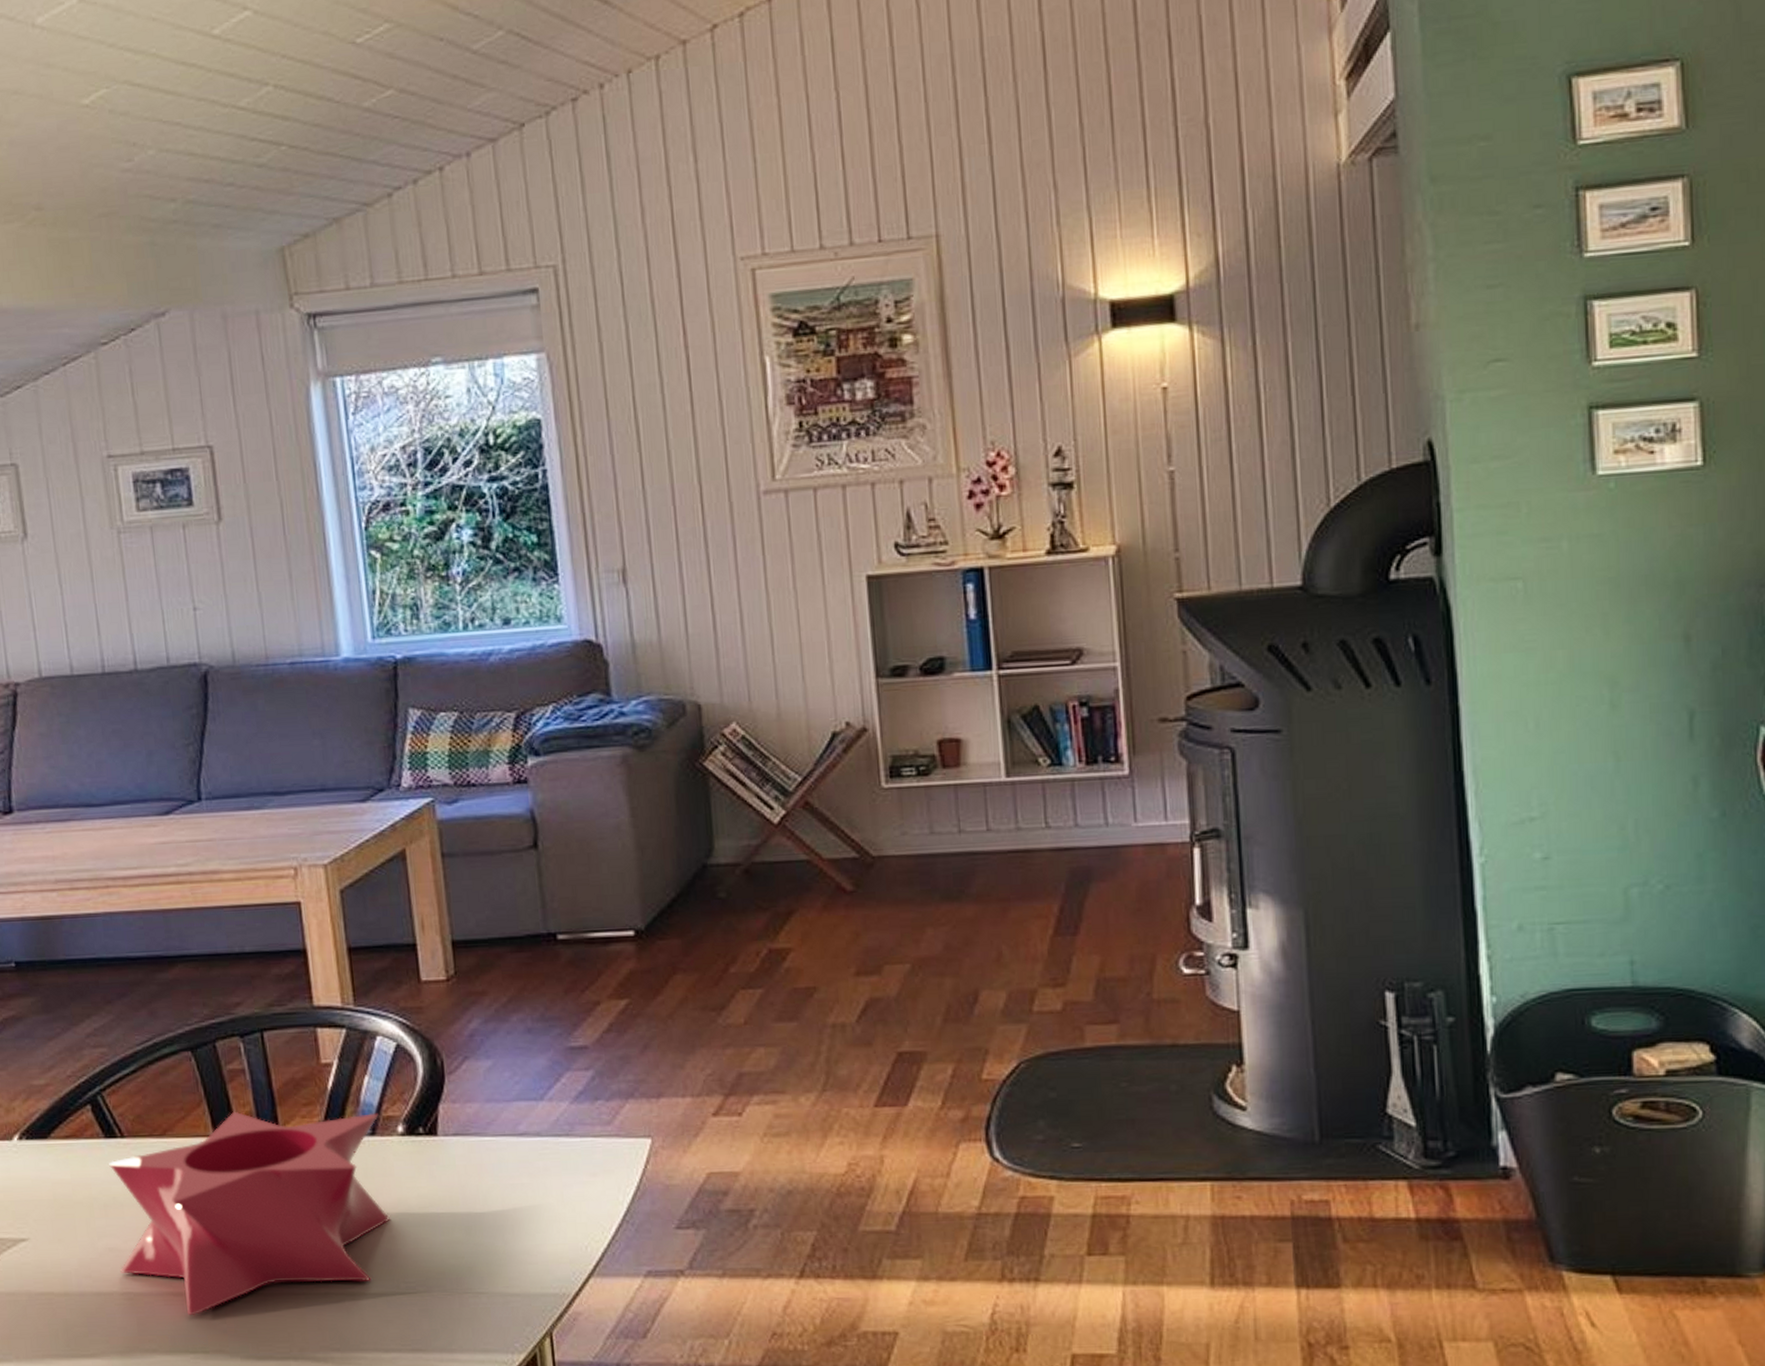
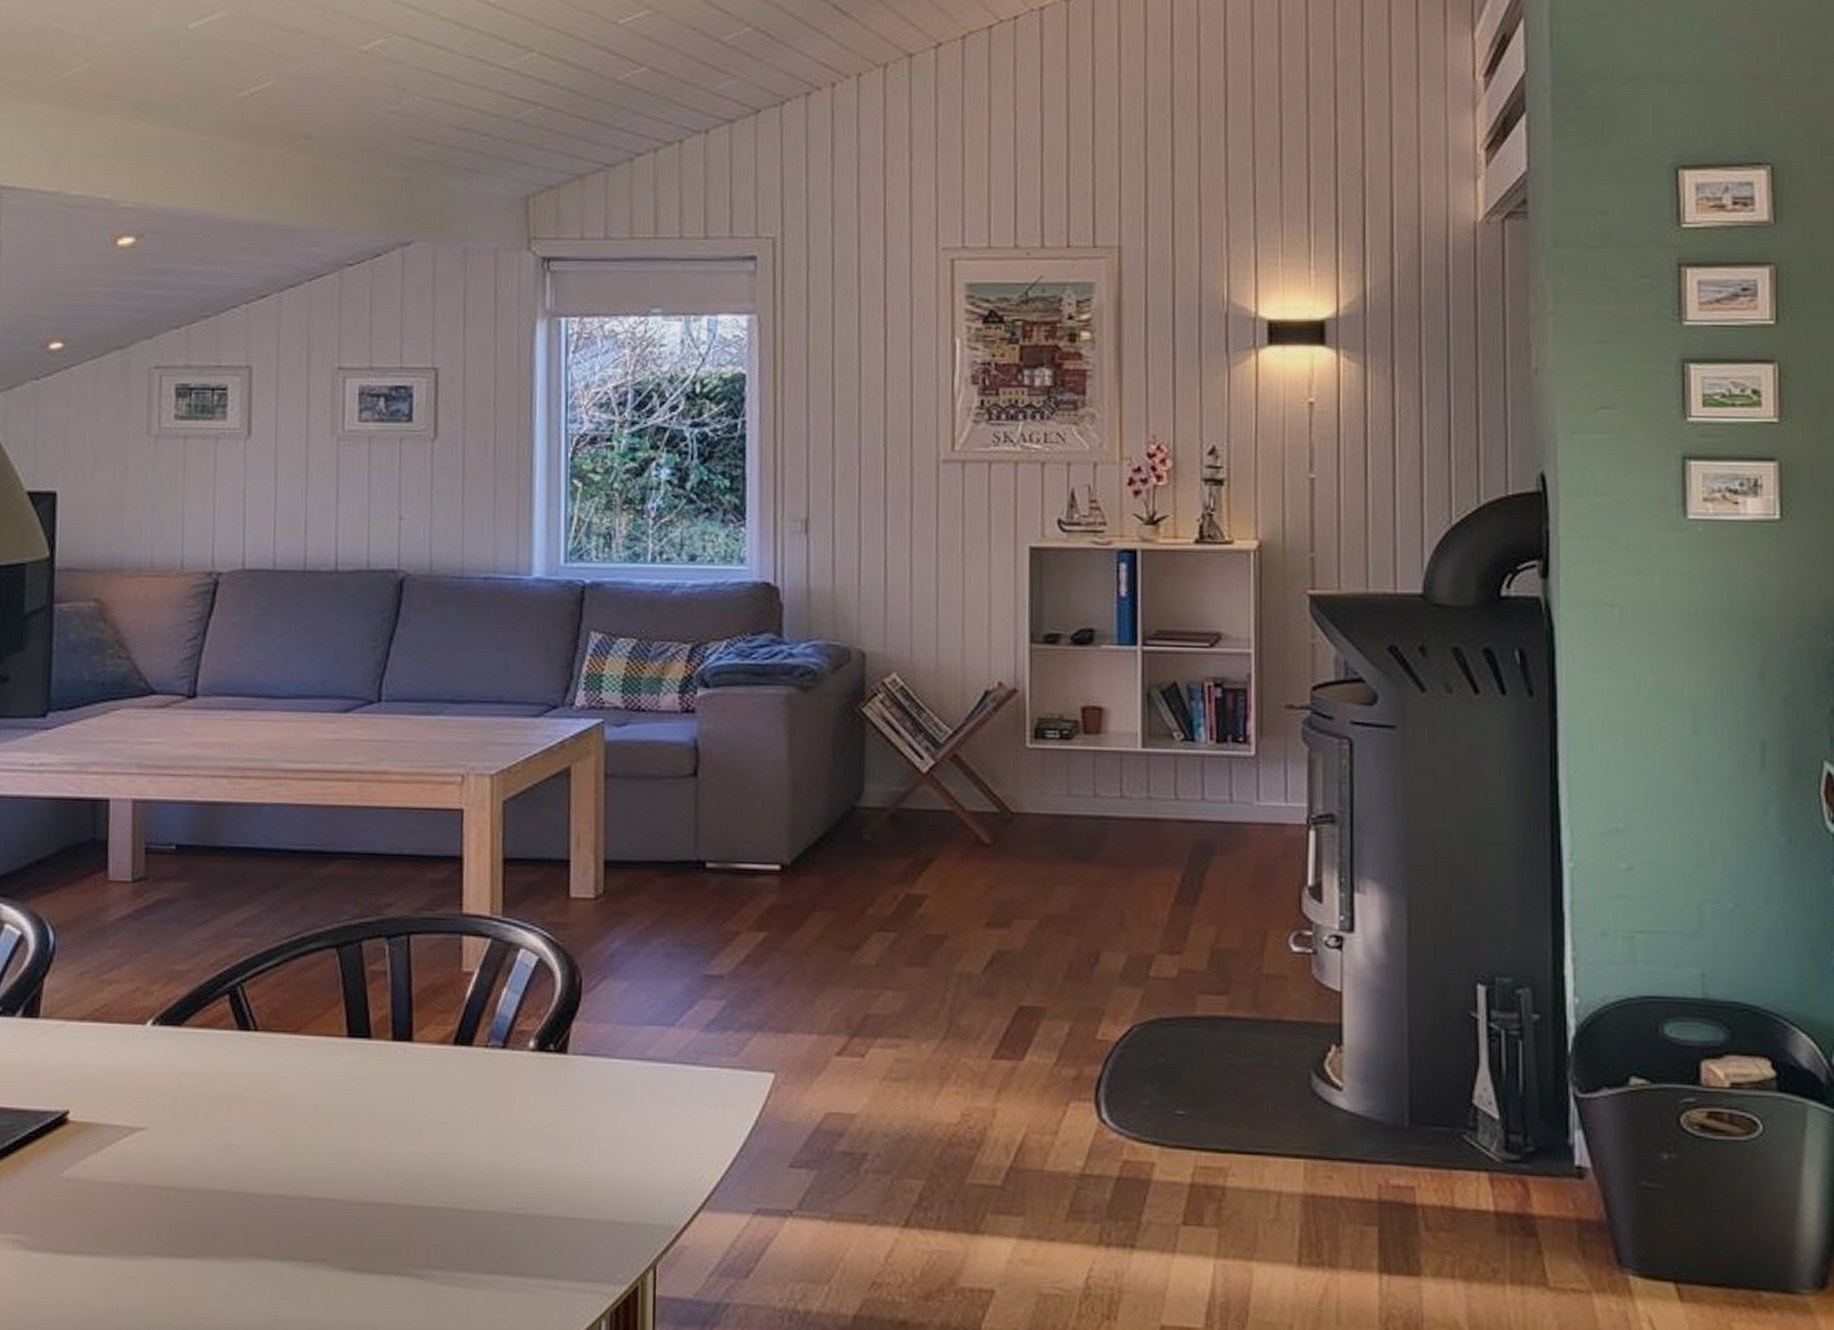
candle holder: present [109,1111,390,1316] -> none [233,1013,512,1222]

